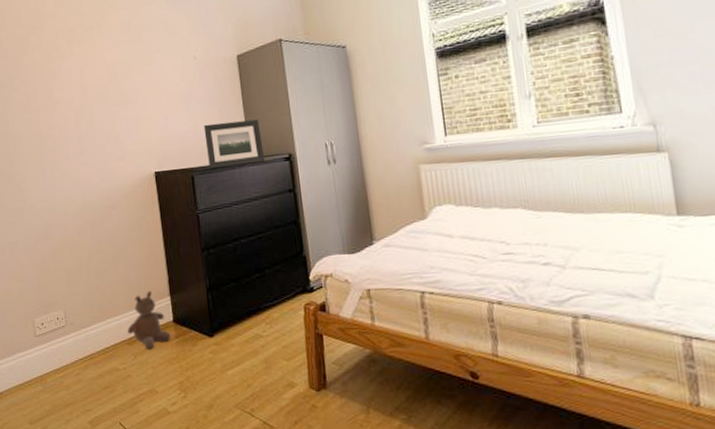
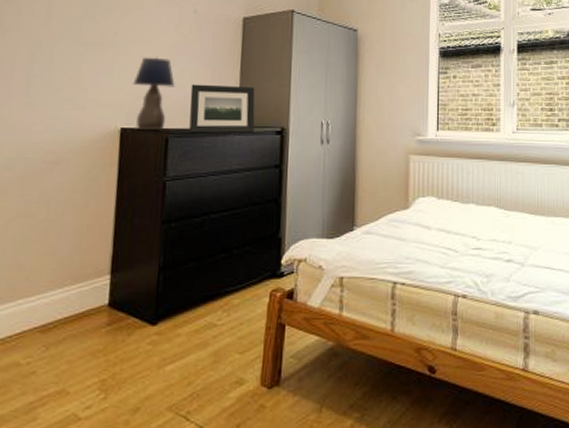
teddy bear: present [127,290,171,350] -> none [43,266,102,340]
table lamp: none [156,105,190,173] -> present [133,57,175,131]

